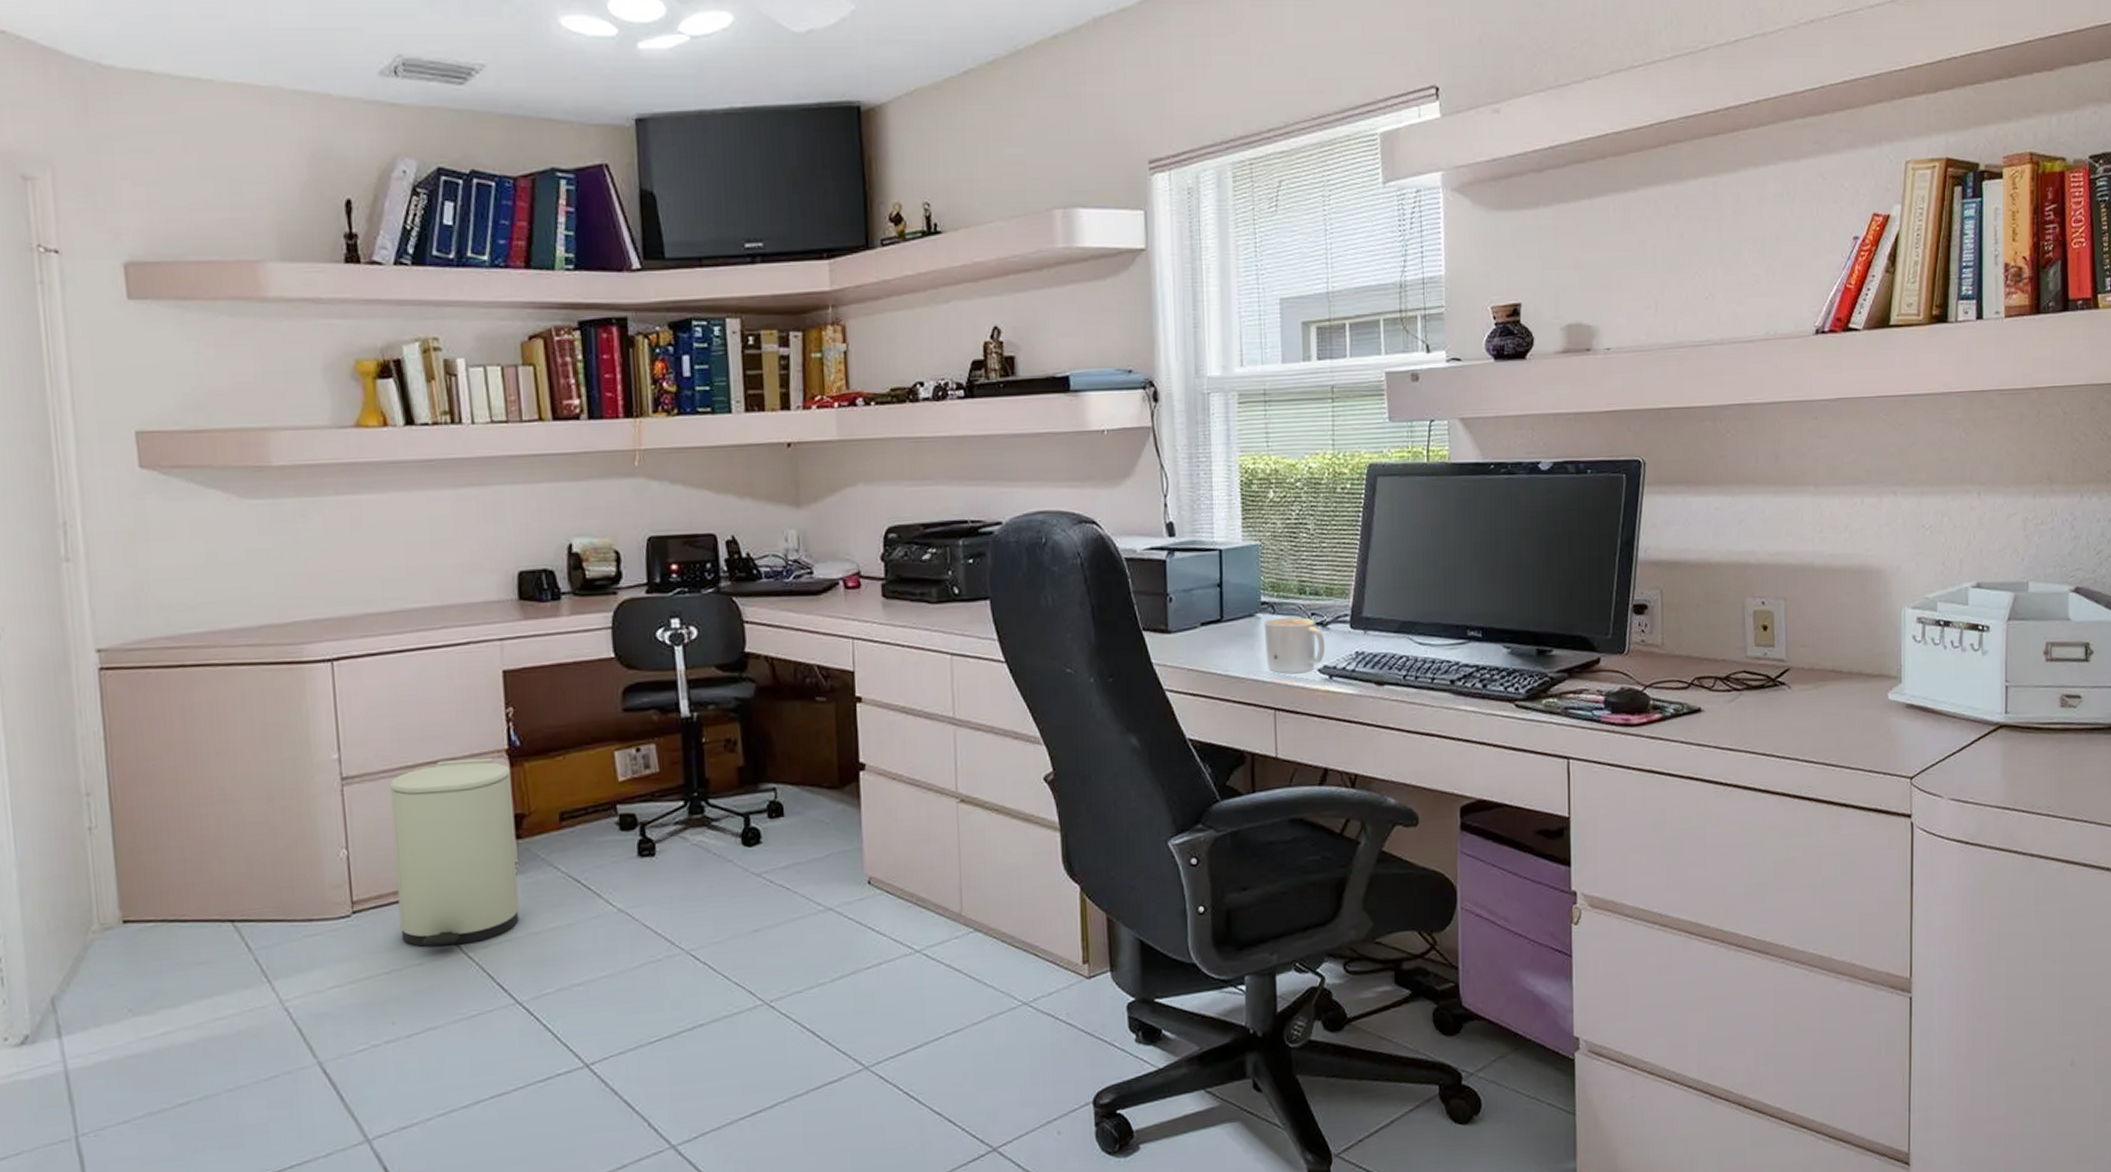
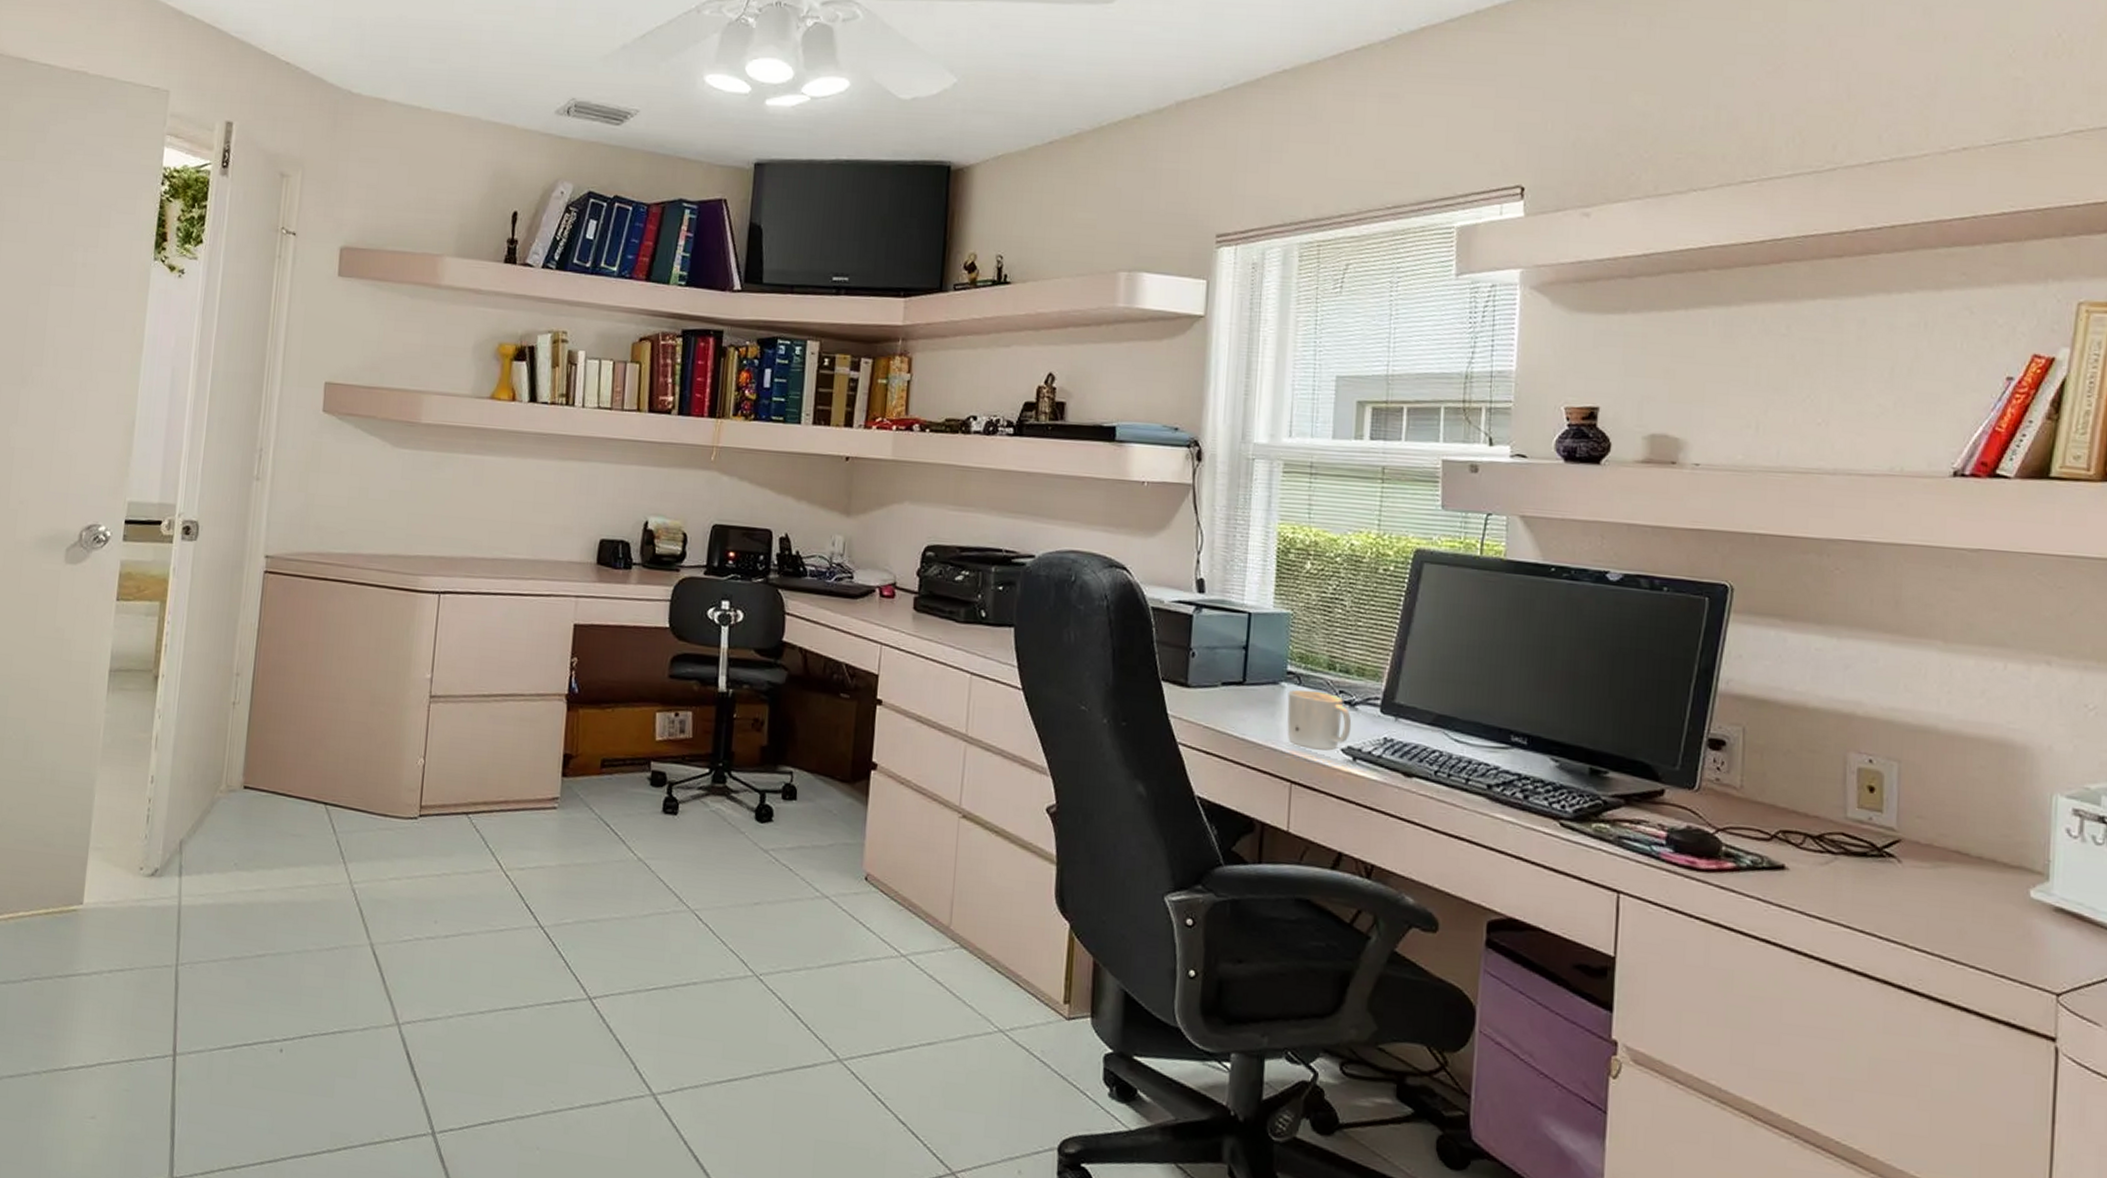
pedal bin: present [389,757,520,948] -> none [455,695,566,864]

